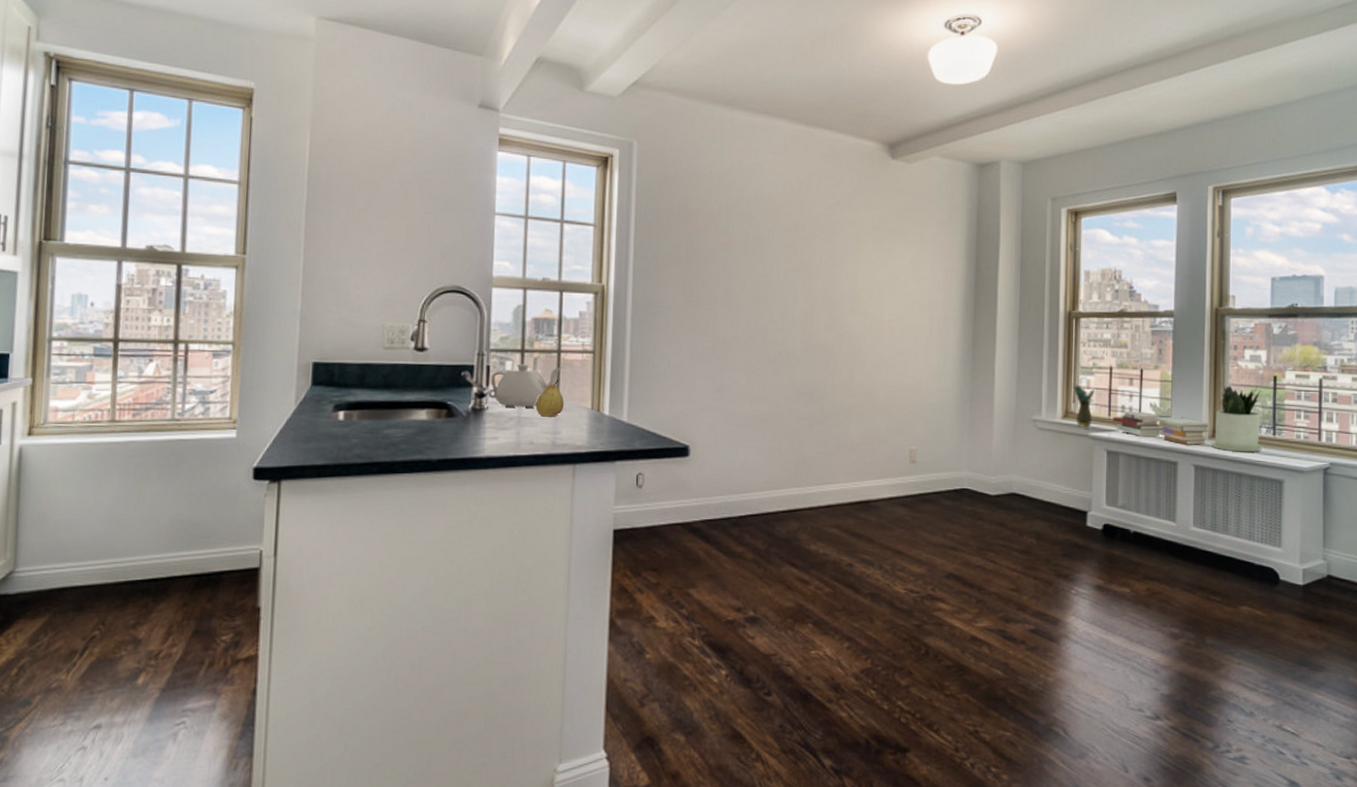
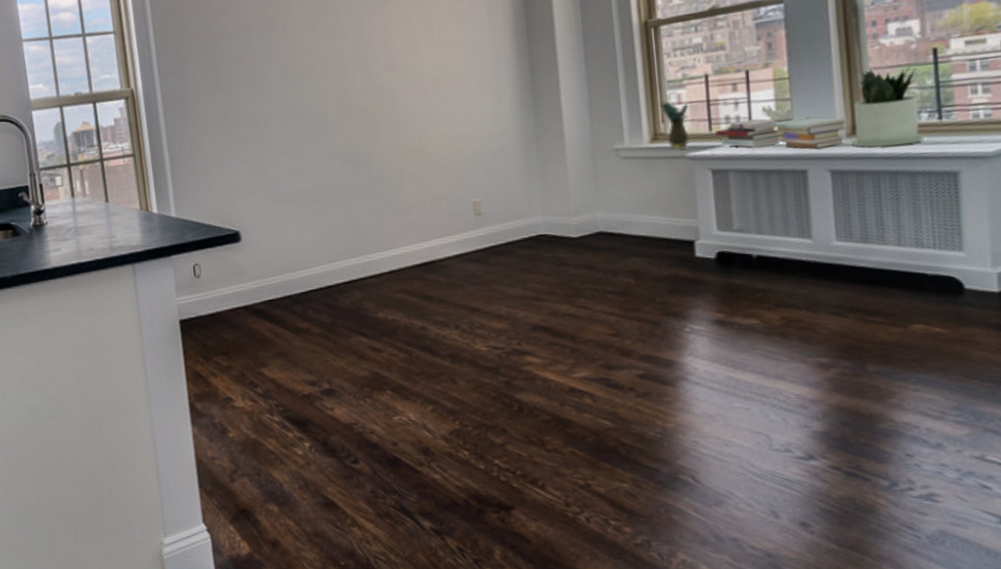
teapot: present [487,363,563,408] -> none [44,173,108,220]
fruit: present [535,379,564,417] -> none [88,186,115,224]

